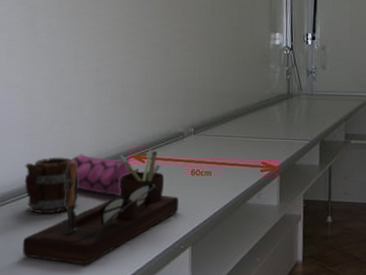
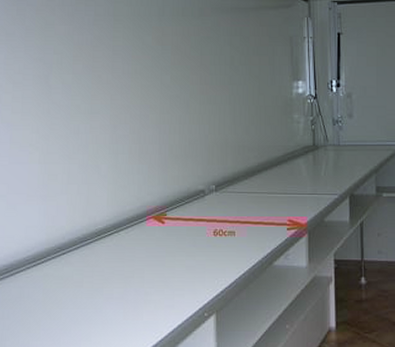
desk organizer: present [23,150,179,265] -> none [38,210,202,336]
mug: present [24,157,78,214] -> none [39,219,96,282]
pencil case: present [70,154,139,196] -> none [87,216,159,260]

